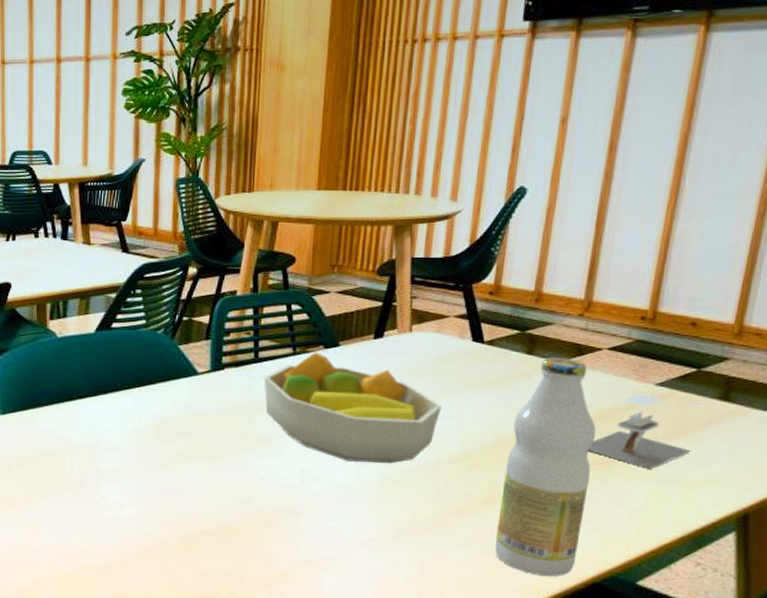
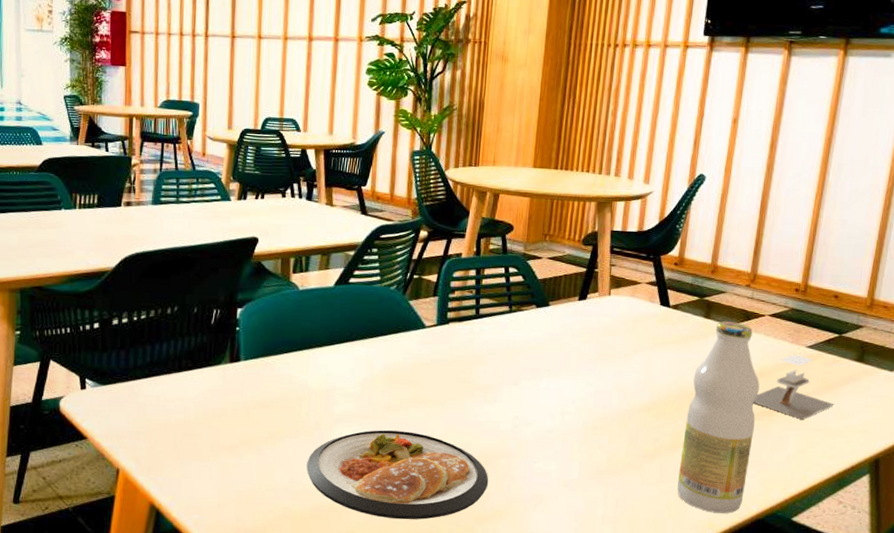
dish: none [73,486,274,582] -> present [306,430,489,520]
fruit bowl: present [264,352,442,464] -> none [483,311,635,412]

